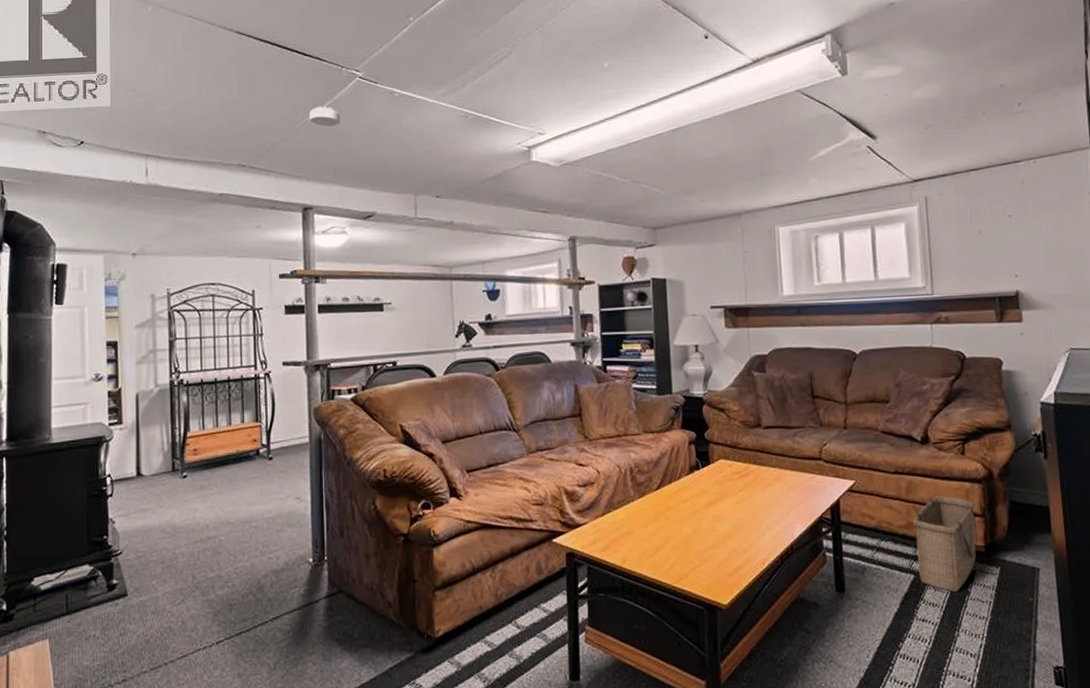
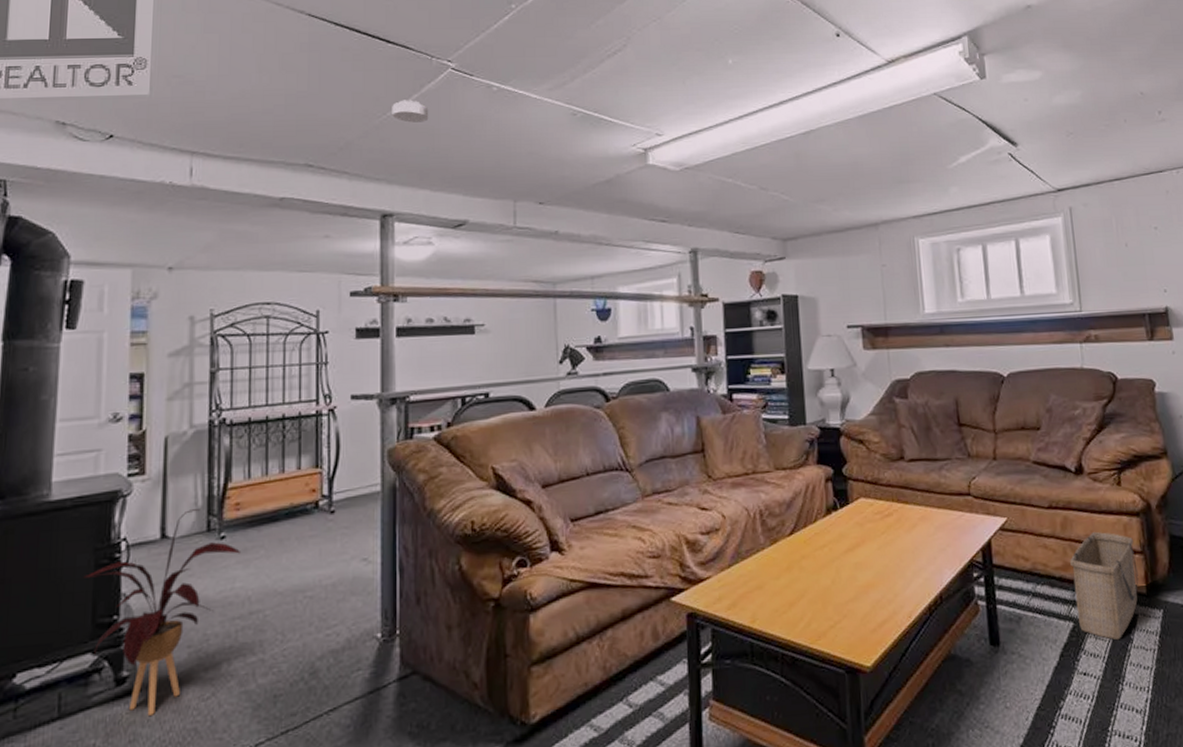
house plant: none [79,453,200,615] -> present [83,509,242,716]

